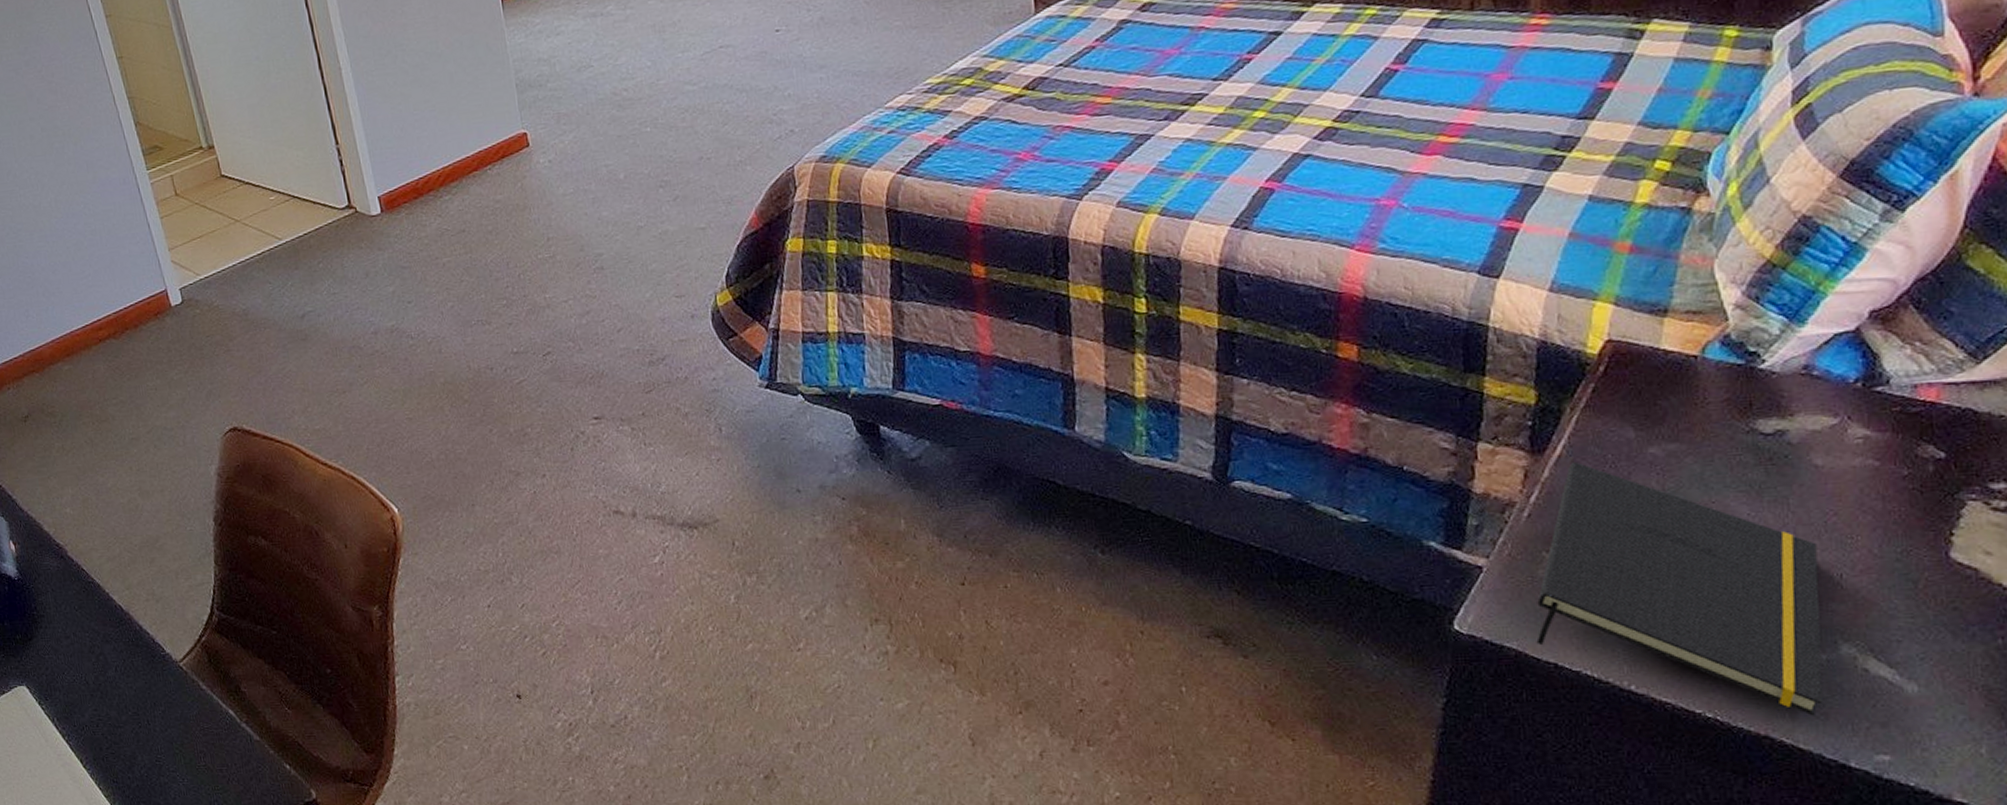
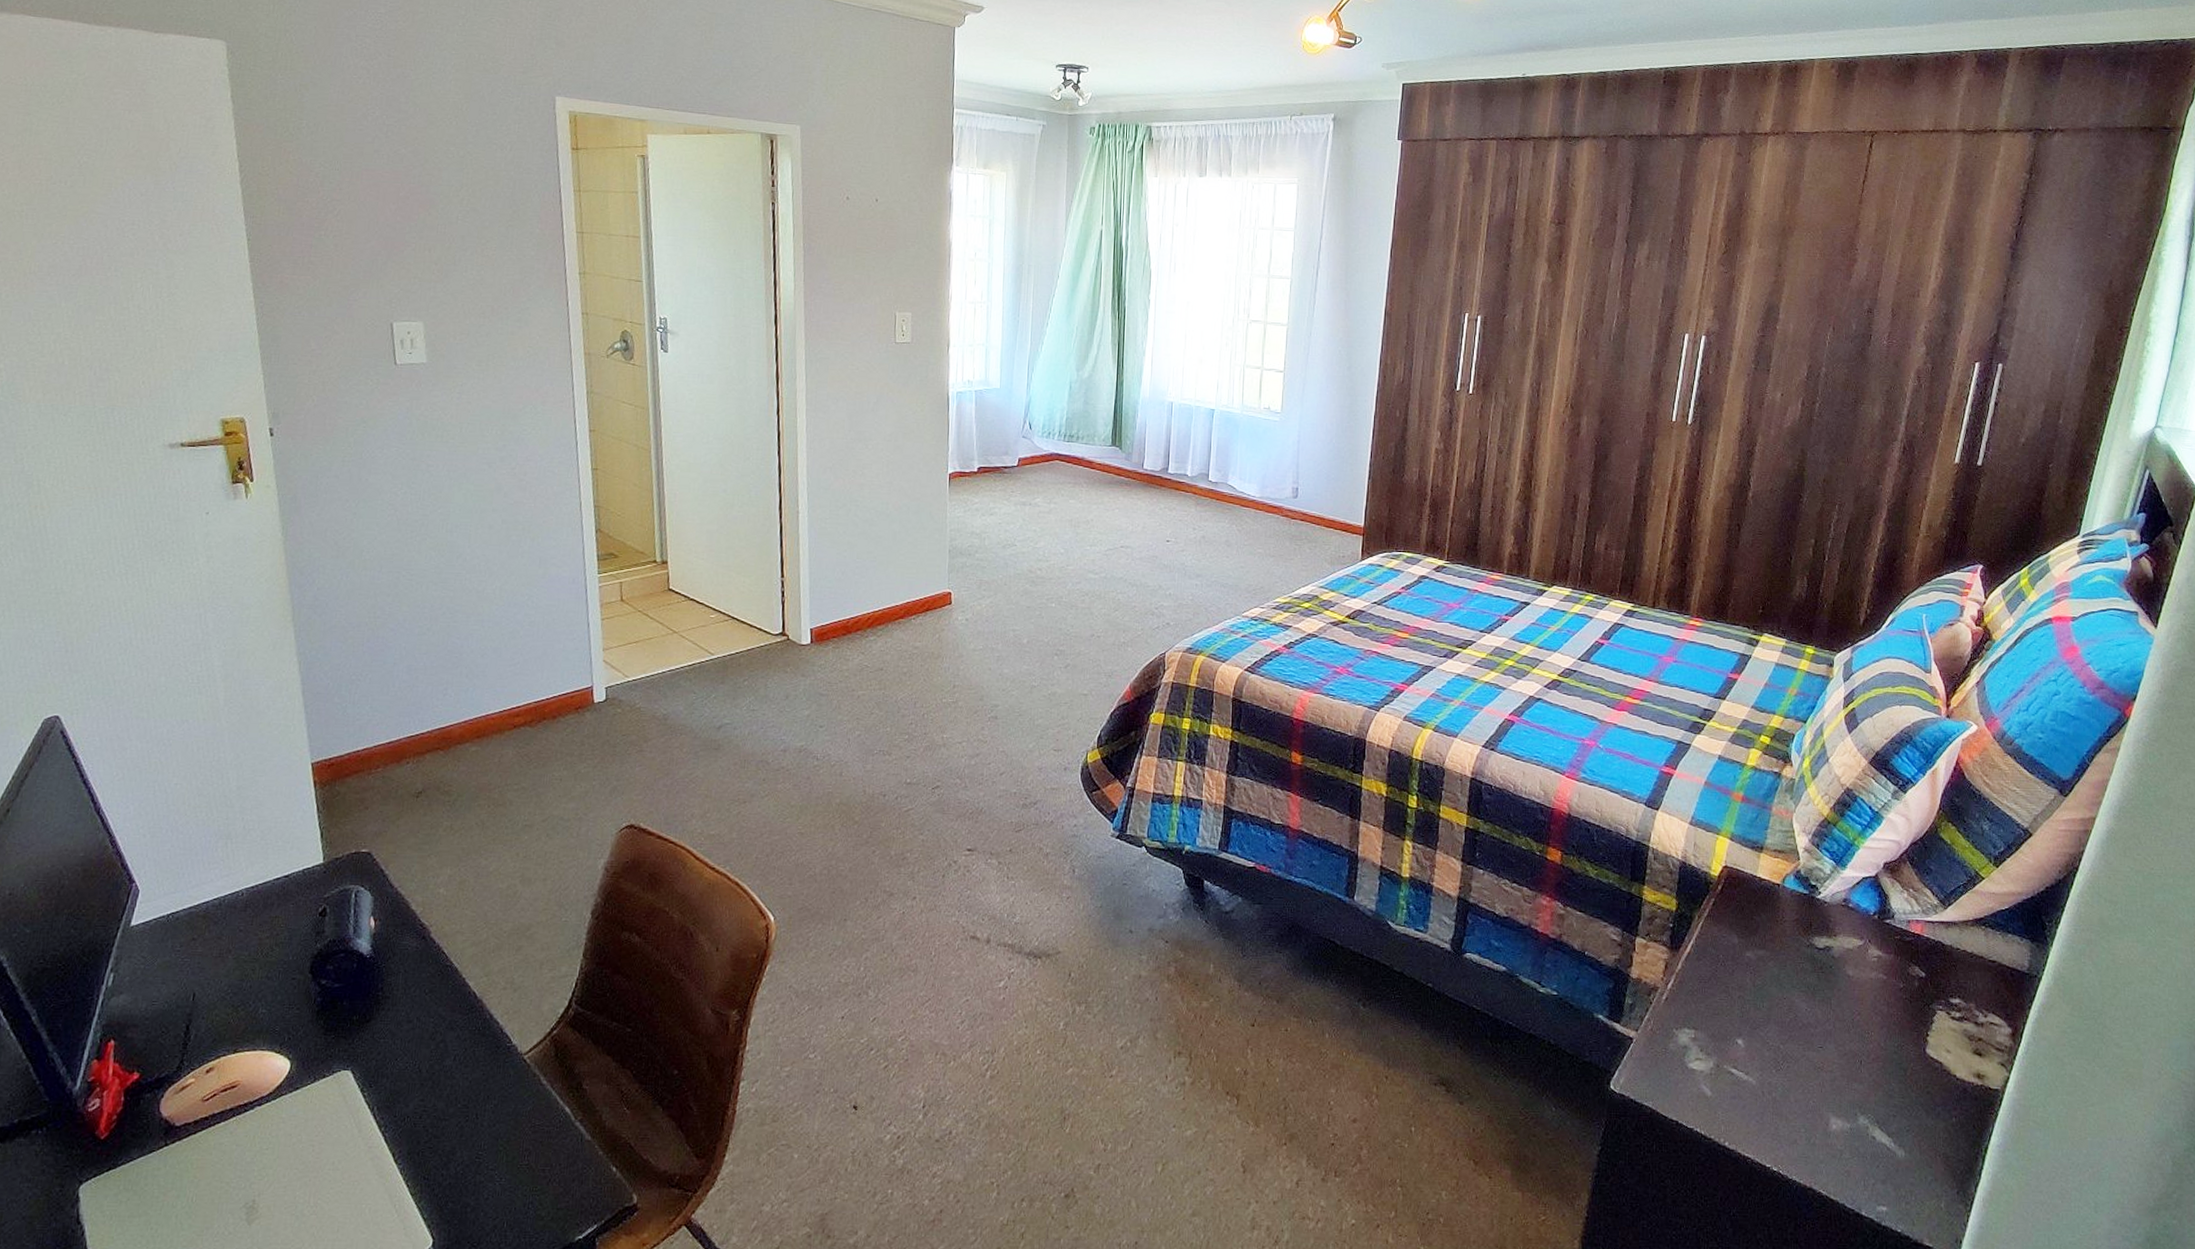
notepad: present [1536,461,1823,716] -> none [1665,958,1848,1173]

